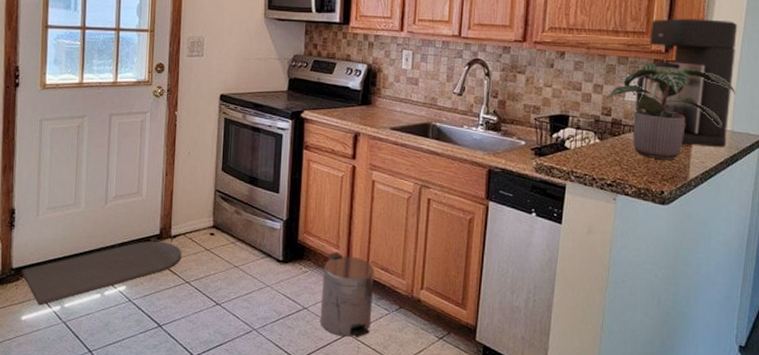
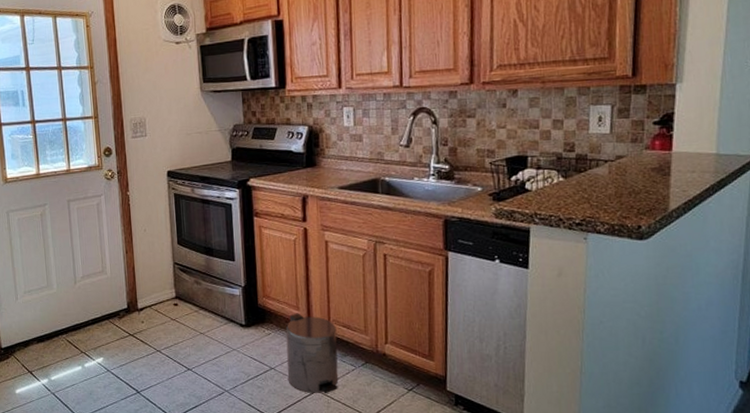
door mat: present [21,241,181,306] -> none [10,314,150,380]
potted plant: present [605,62,735,160] -> none [567,89,719,193]
coffee maker: present [632,18,738,148] -> none [599,32,718,175]

